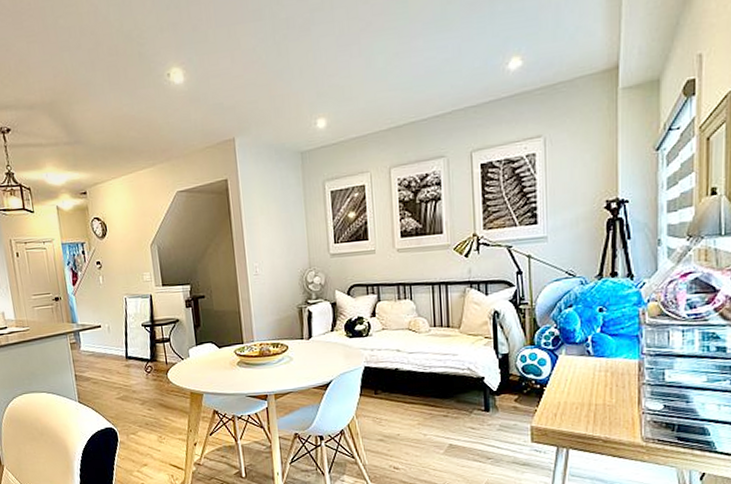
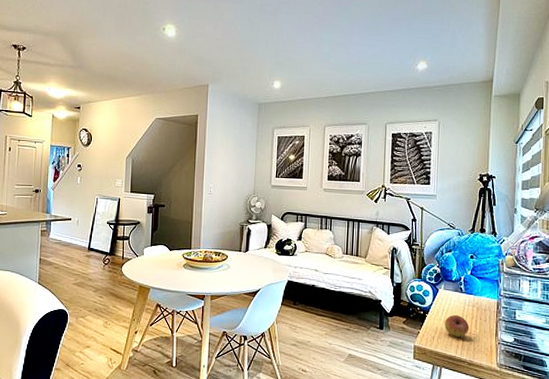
fruit: none [569,384,603,411] -> present [445,314,470,337]

